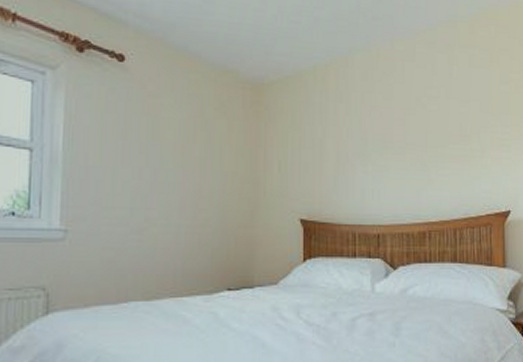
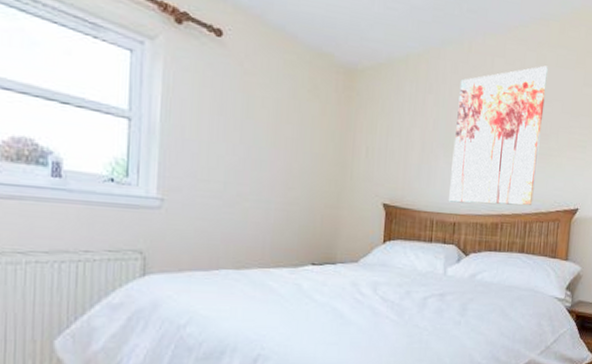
wall art: none [370,66,462,213] -> present [449,65,549,206]

